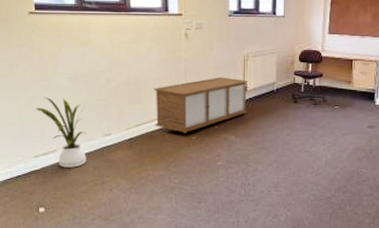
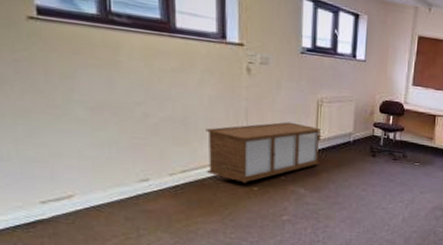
house plant: present [35,96,87,168] -> none [40,128,116,218]

